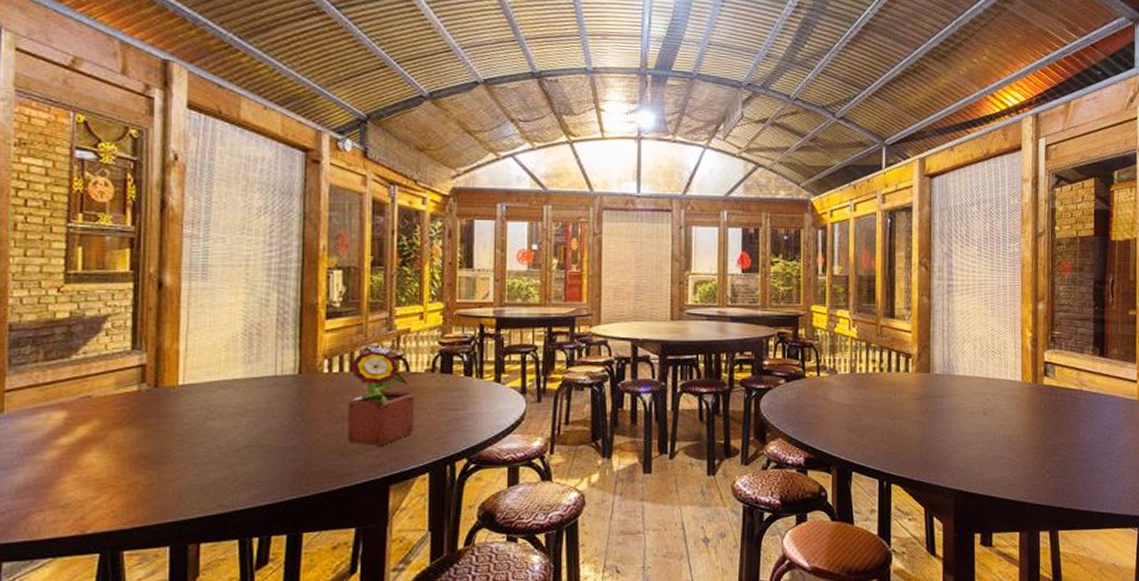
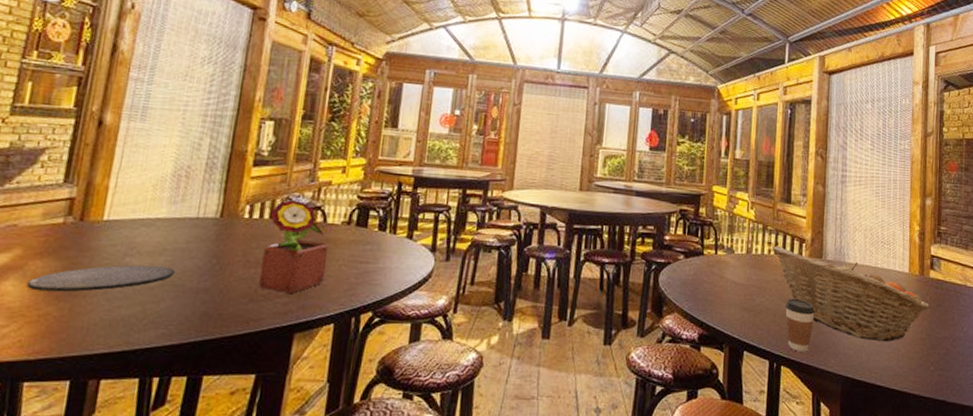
plate: none [110,428,259,461] -> present [26,265,175,293]
fruit basket: none [877,363,1044,452] -> present [772,245,930,341]
coffee cup: none [893,415,924,469] -> present [785,298,815,352]

